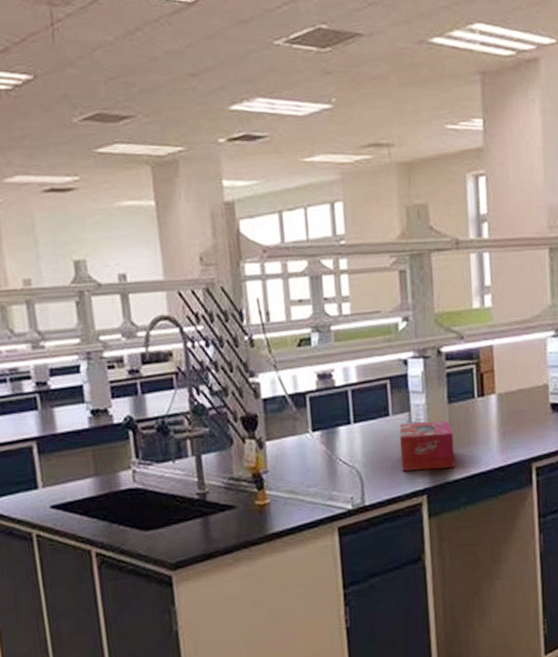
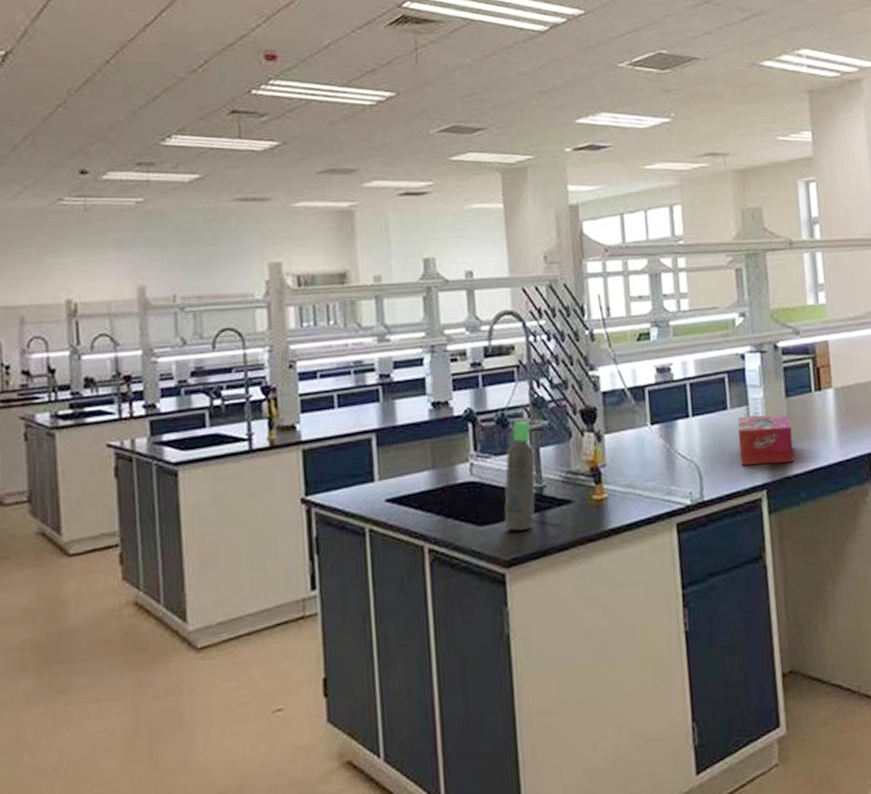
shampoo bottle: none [167,427,199,536] -> present [504,420,537,532]

